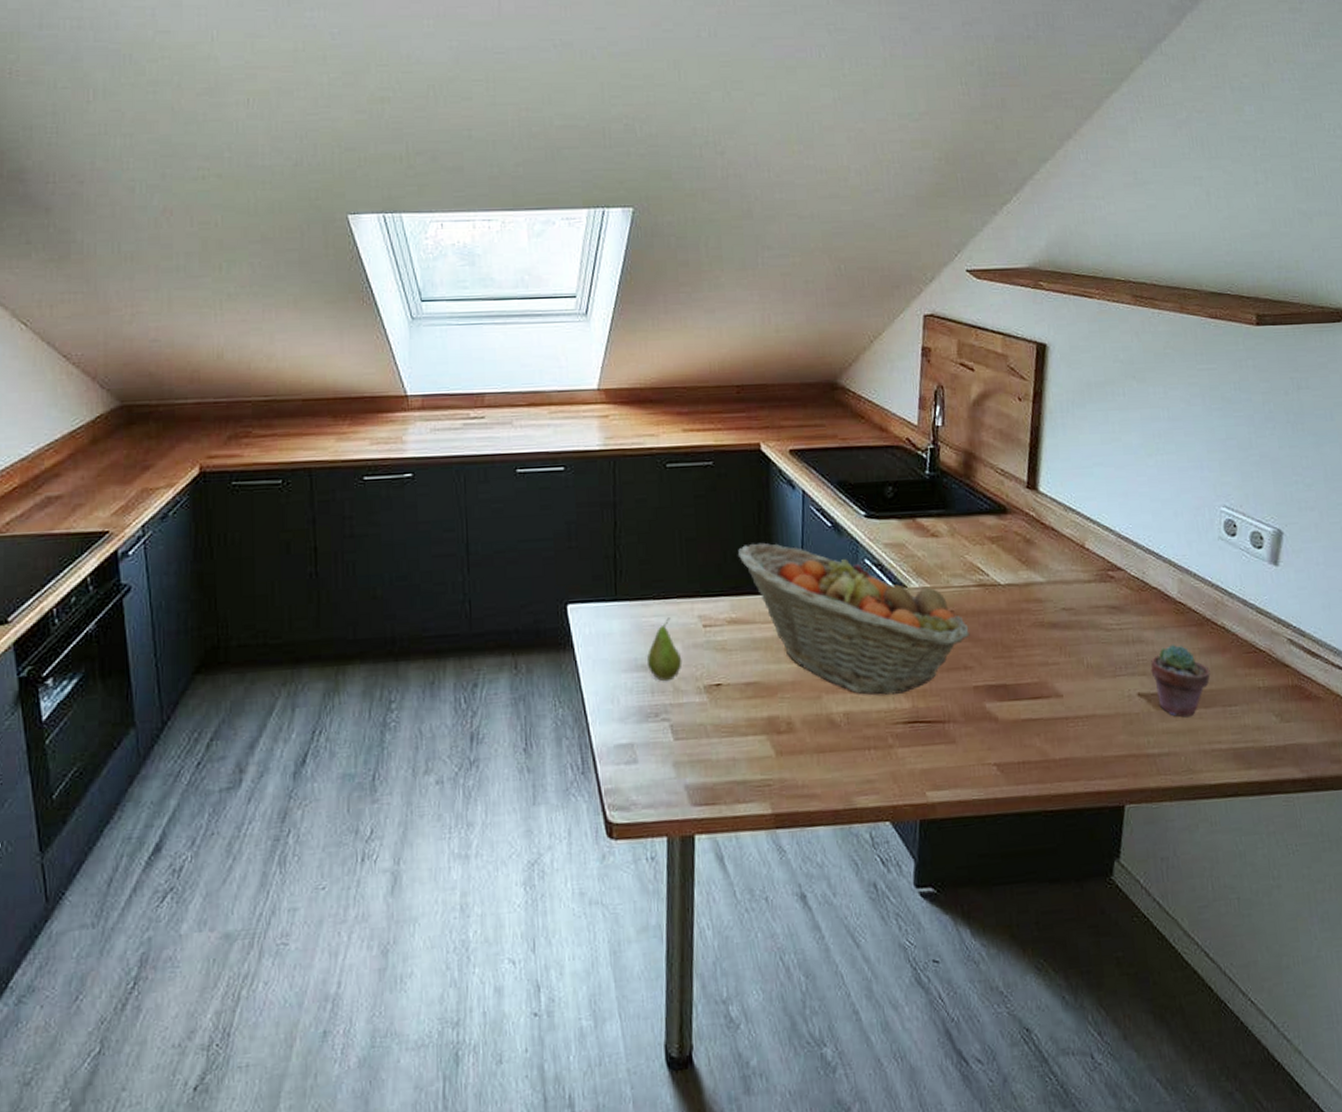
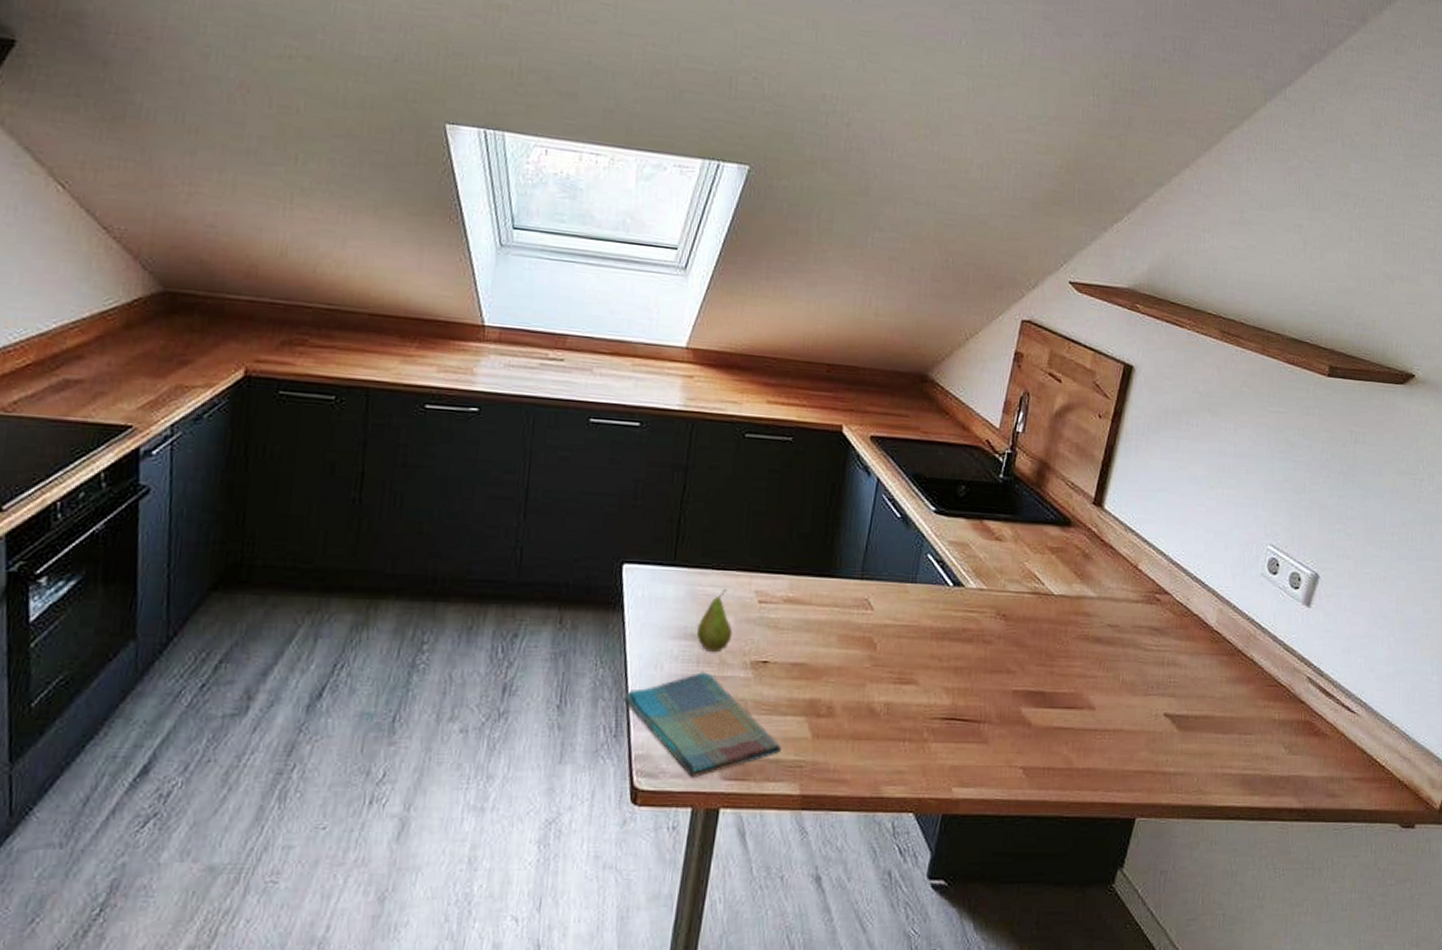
dish towel: none [585,701,747,808] -> present [623,672,781,779]
fruit basket: present [738,542,971,695] -> none [804,524,1018,690]
potted succulent: present [1150,644,1211,718] -> none [1180,670,1233,741]

